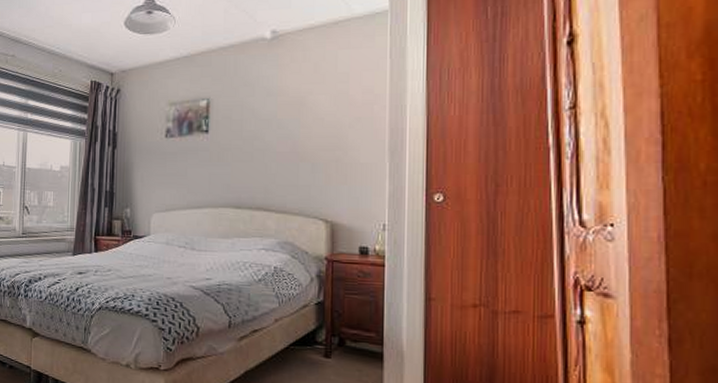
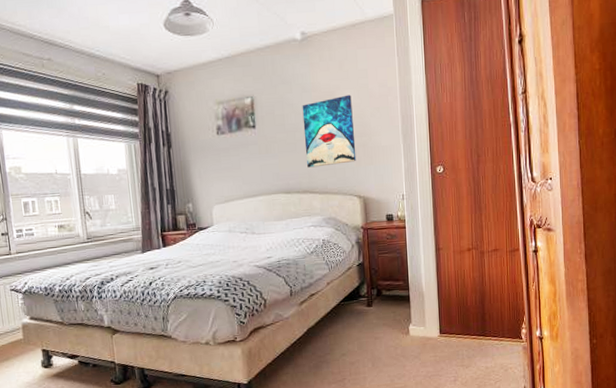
wall art: none [263,101,327,182] -> present [302,94,357,168]

